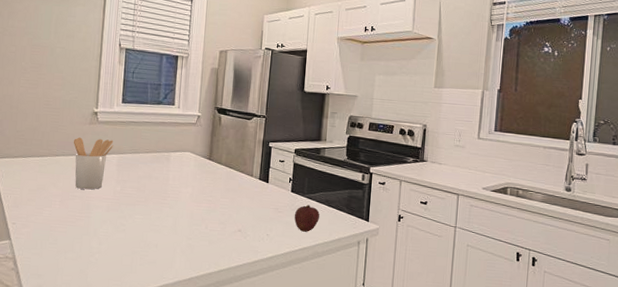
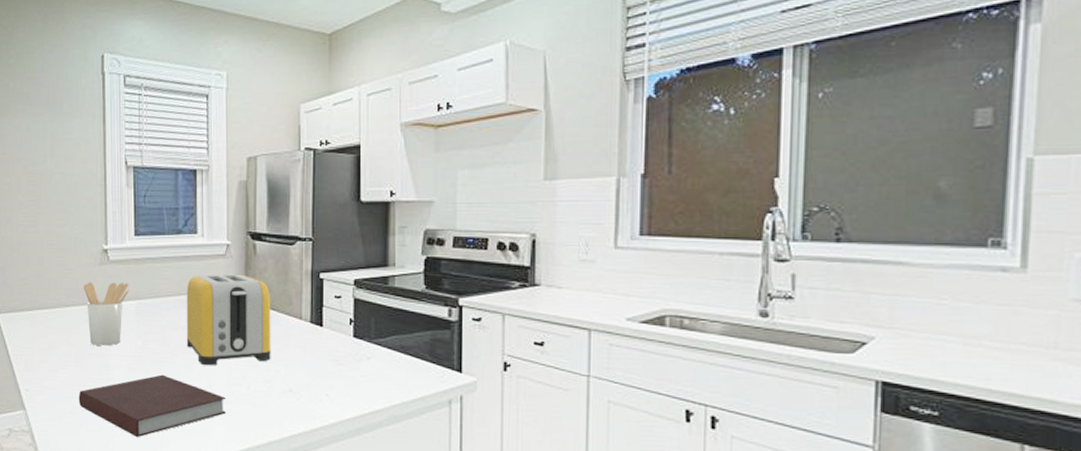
notebook: none [60,214,188,265] -> present [78,374,227,438]
toaster: none [158,137,230,210] -> present [186,274,271,366]
fruit: present [294,204,320,232] -> none [359,353,395,390]

